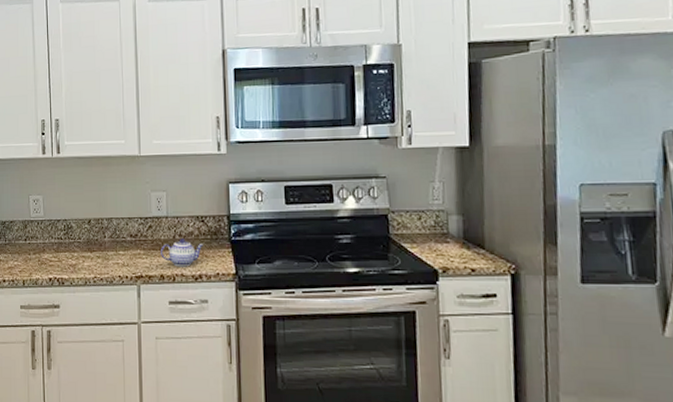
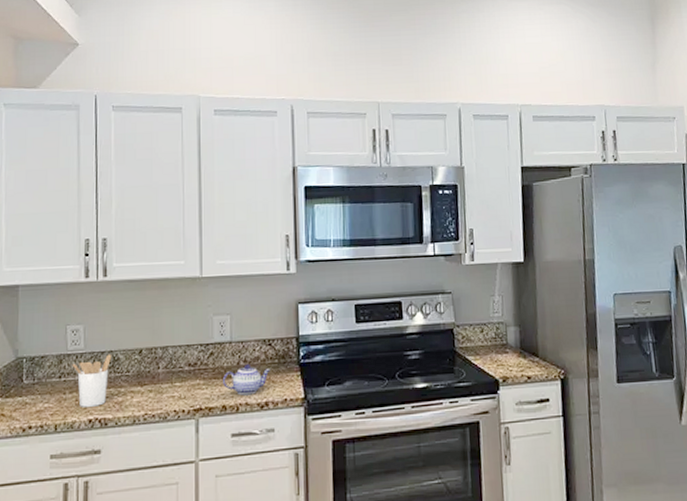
utensil holder: none [34,222,66,267] -> present [72,354,112,407]

